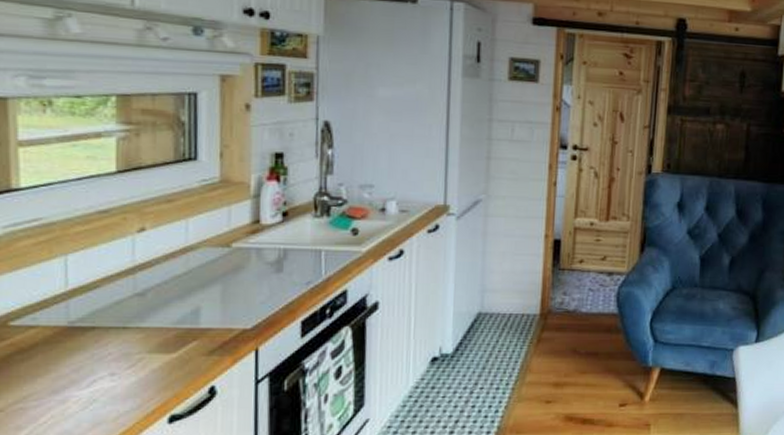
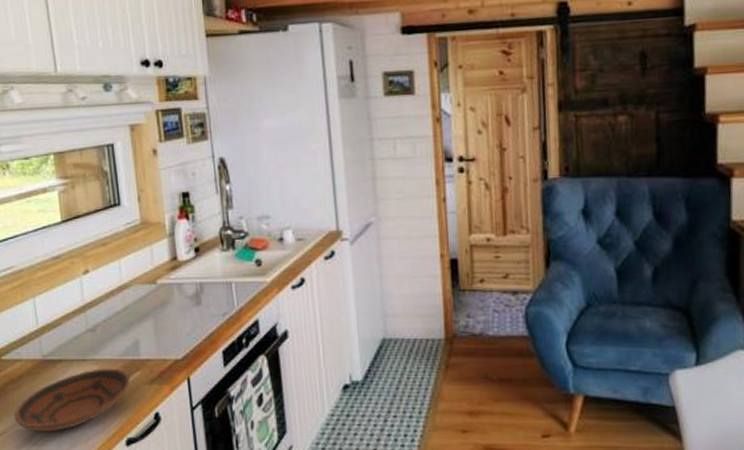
bowl: none [18,337,184,410] -> present [14,368,131,432]

